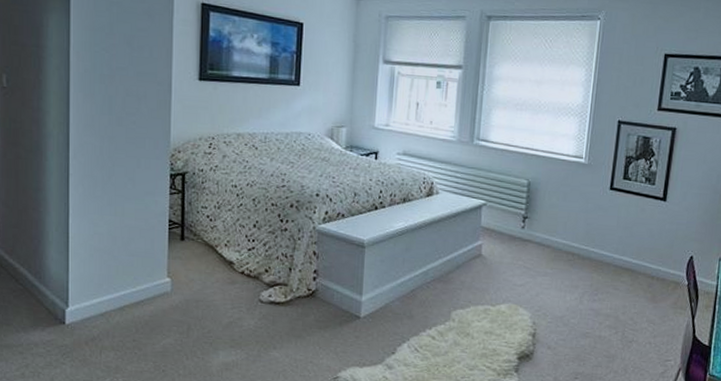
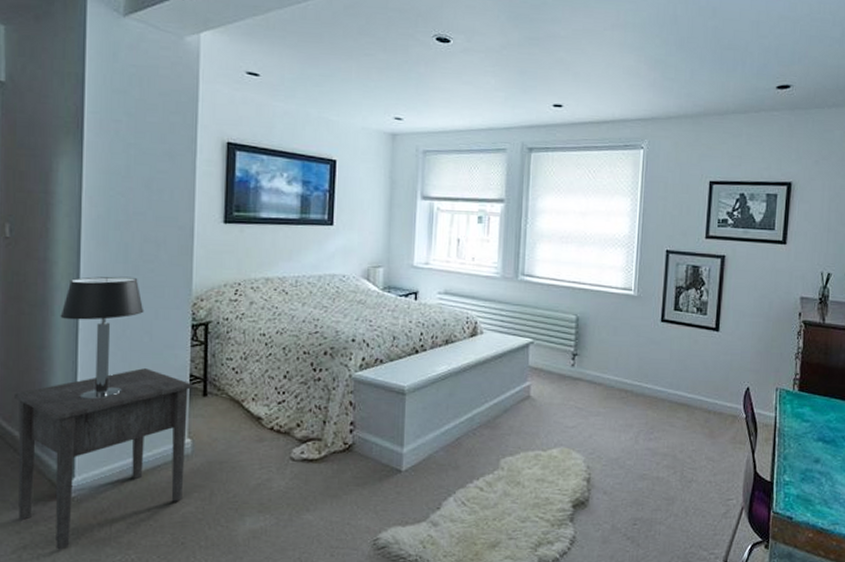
nightstand: none [14,212,171,370] -> present [13,368,192,550]
table lamp: none [53,126,128,239] -> present [60,276,144,400]

